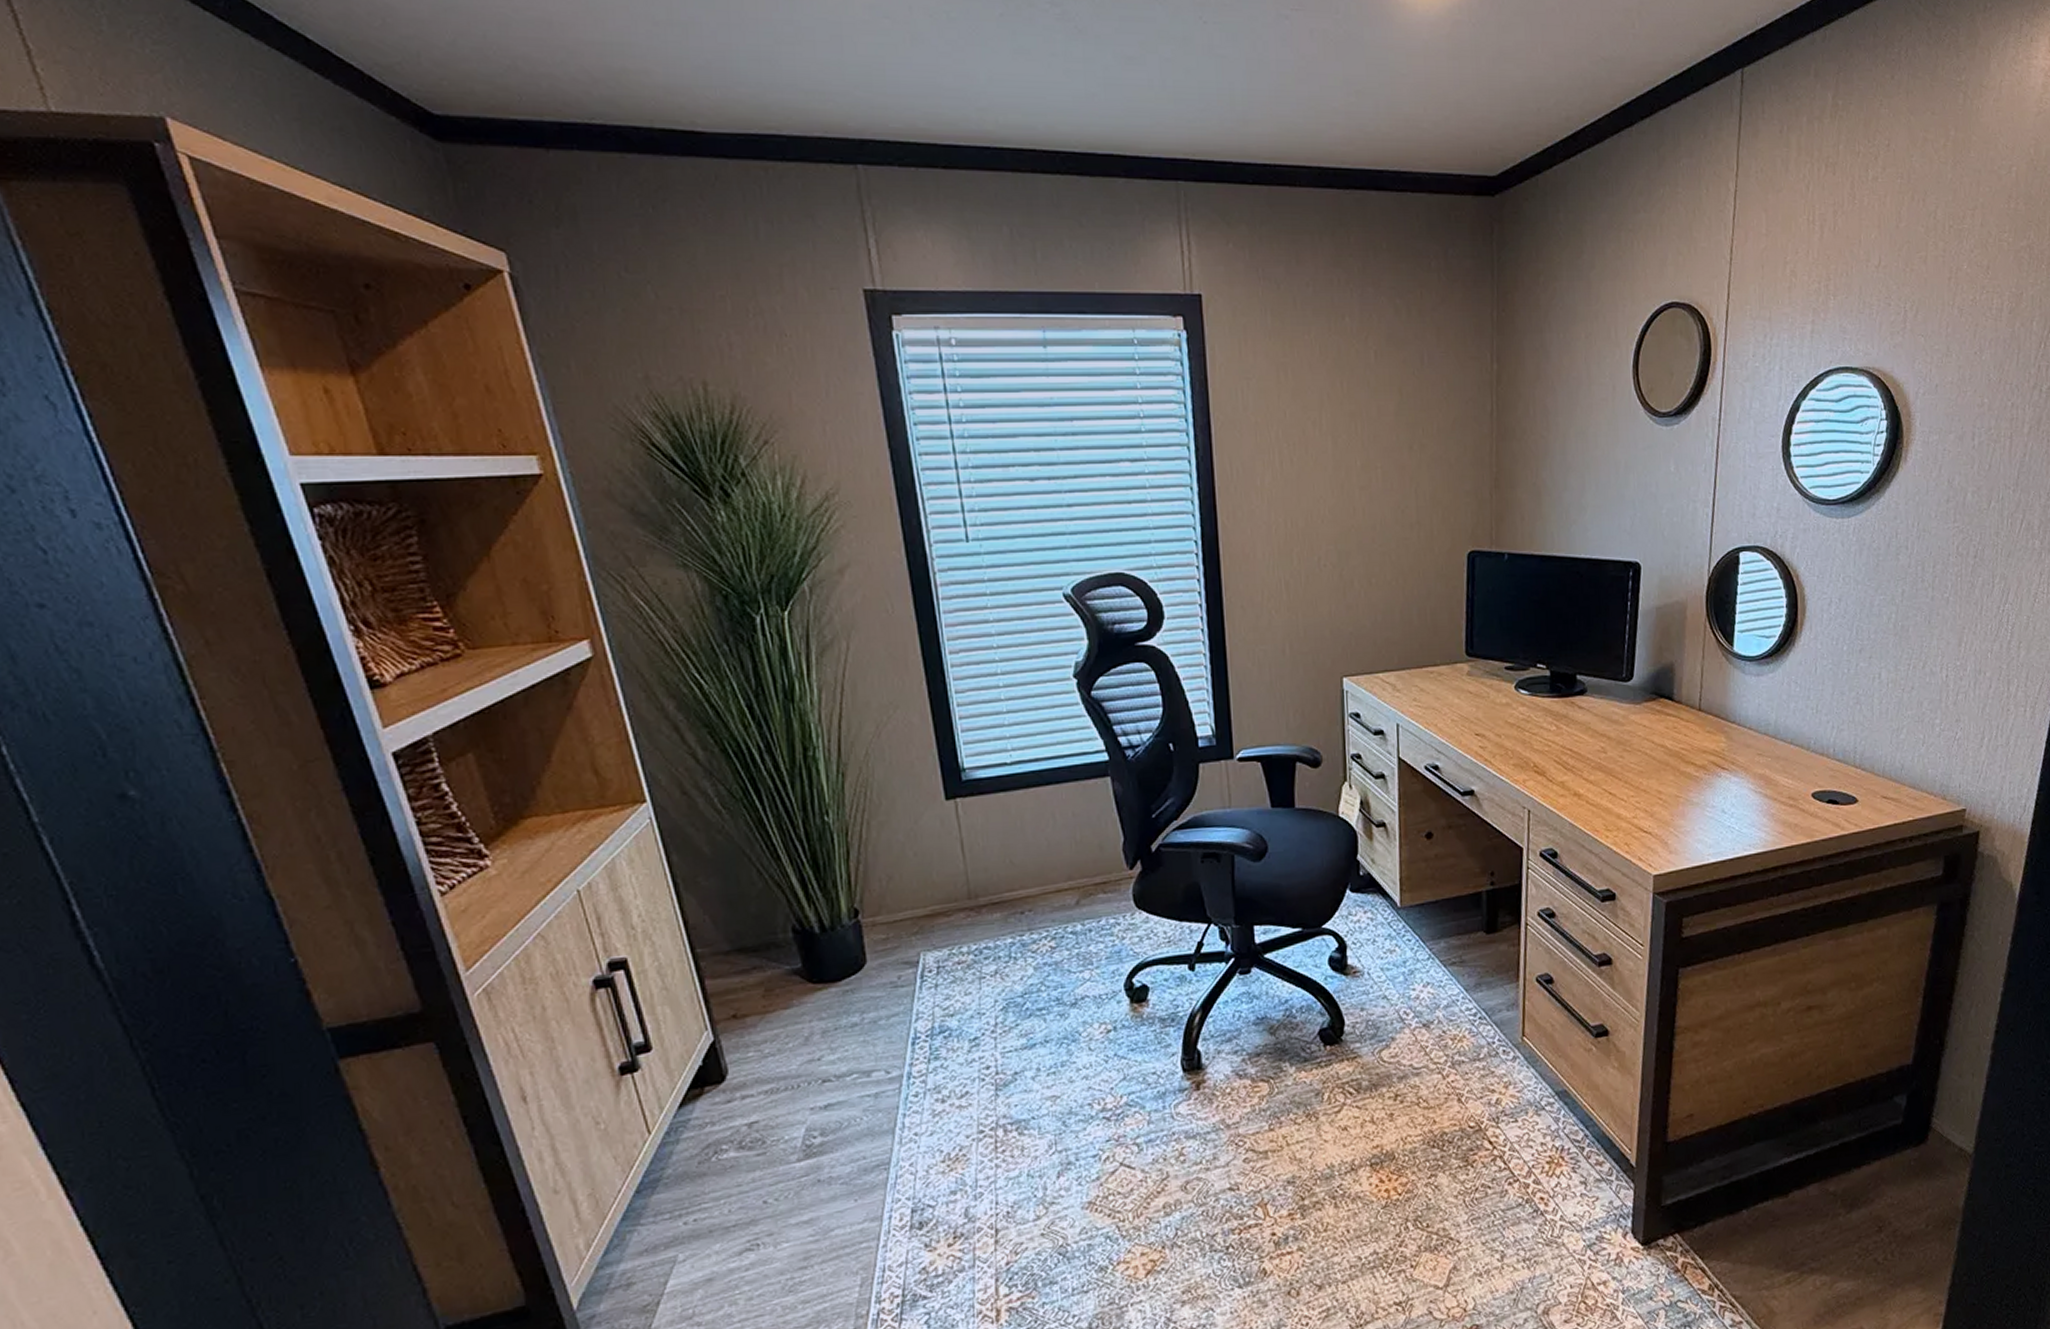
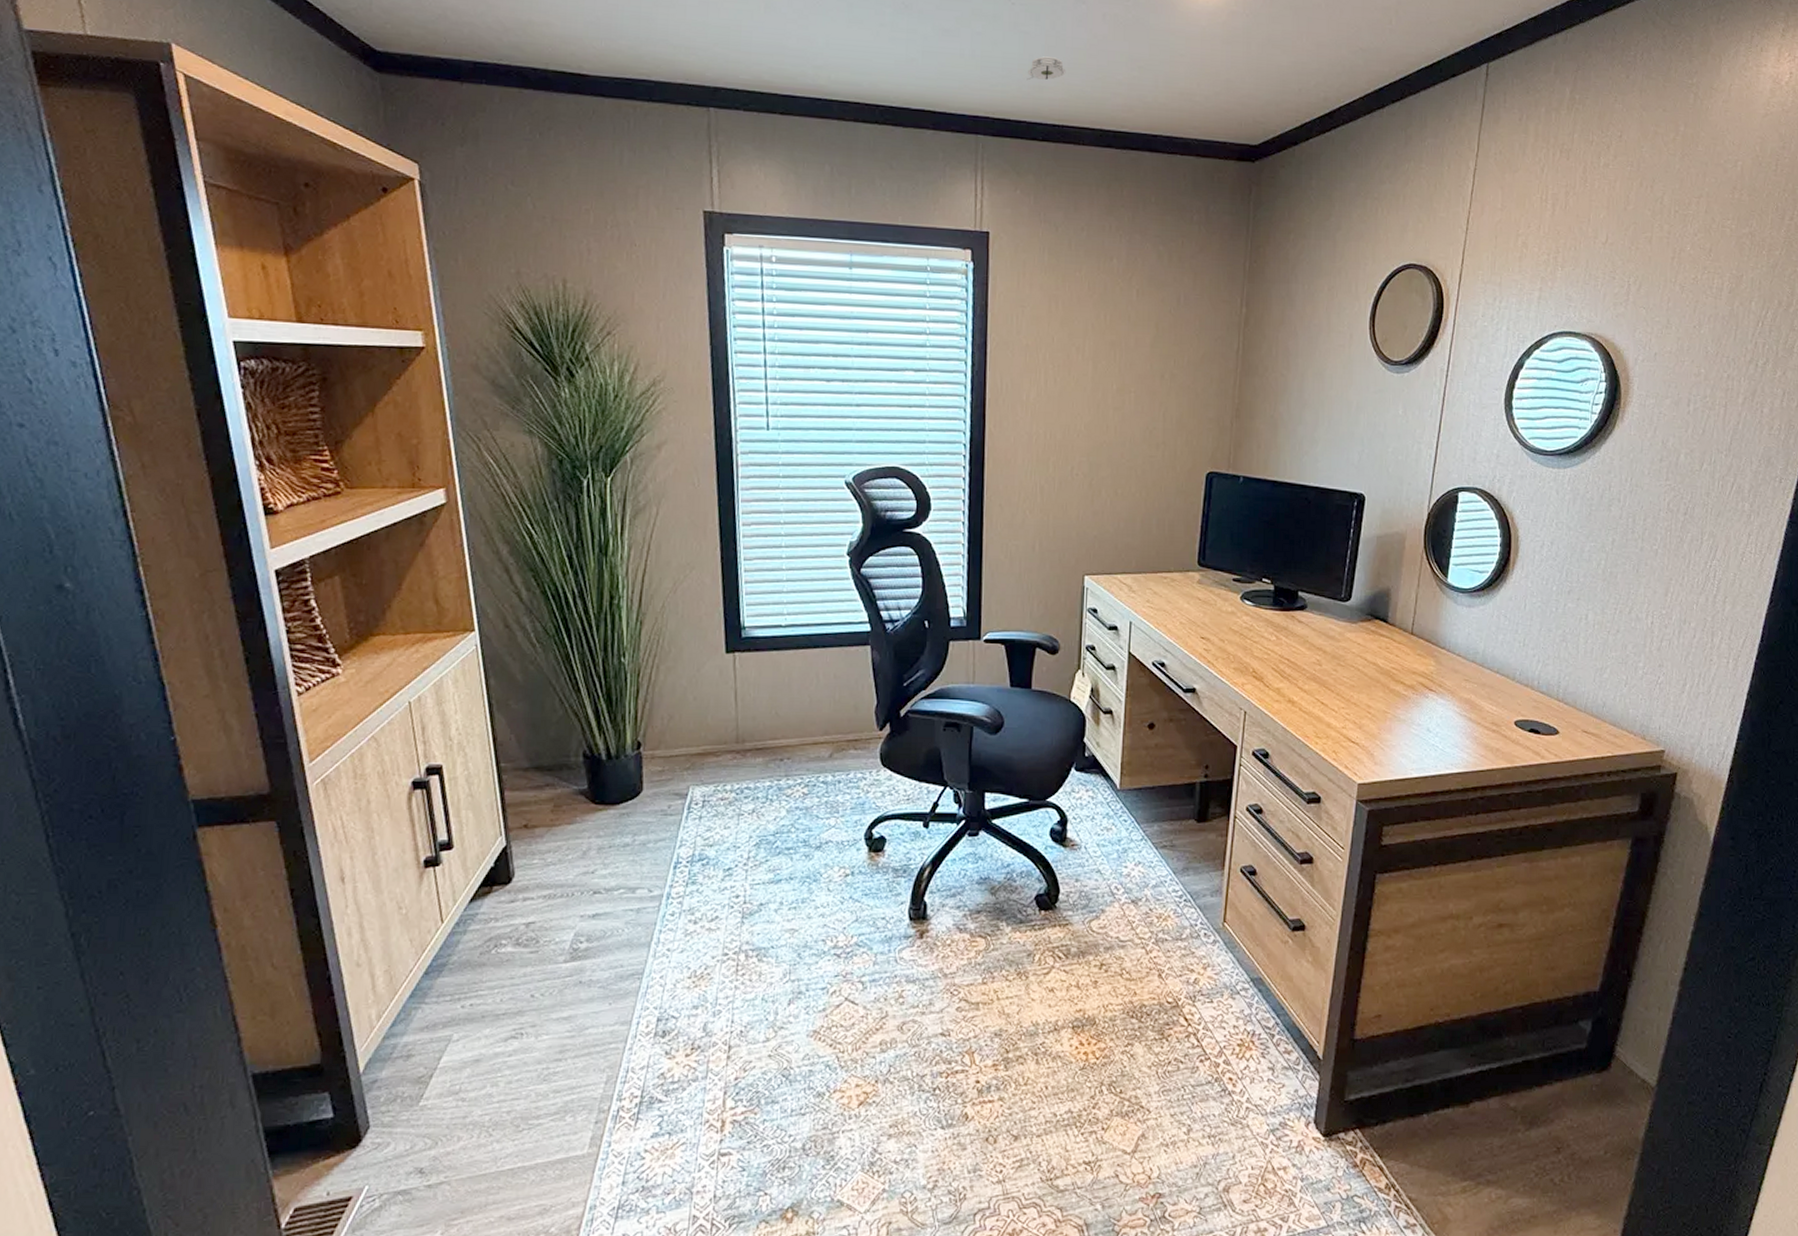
smoke detector: none [1228,84,1274,112] -> present [1026,56,1066,80]

